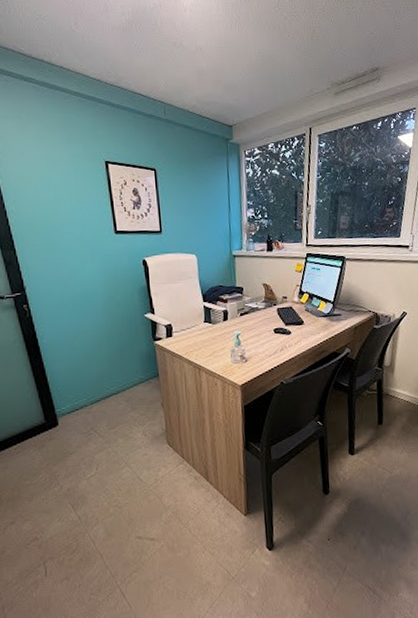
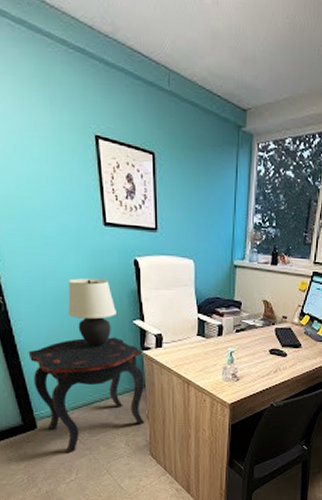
side table: none [50,331,160,449] -> present [28,337,145,454]
table lamp: none [85,280,129,342] -> present [68,278,116,347]

